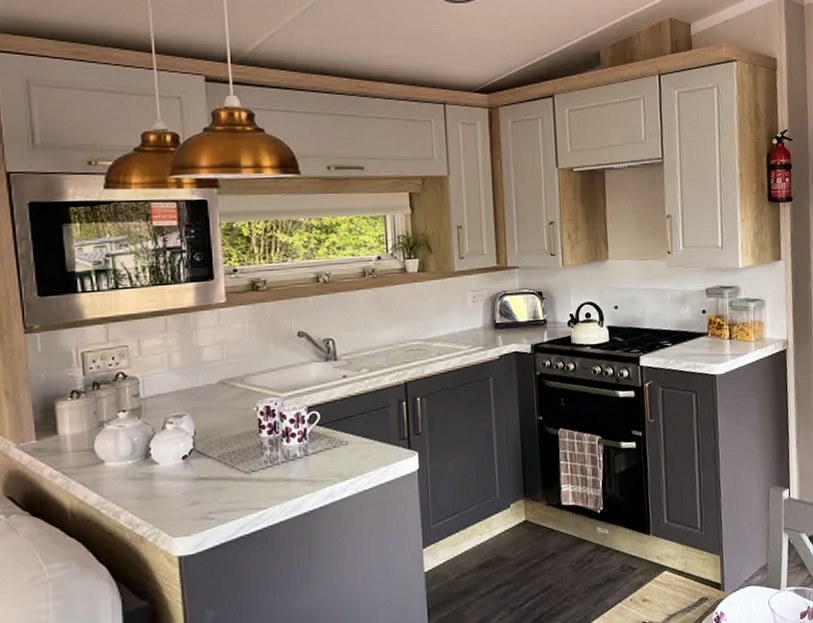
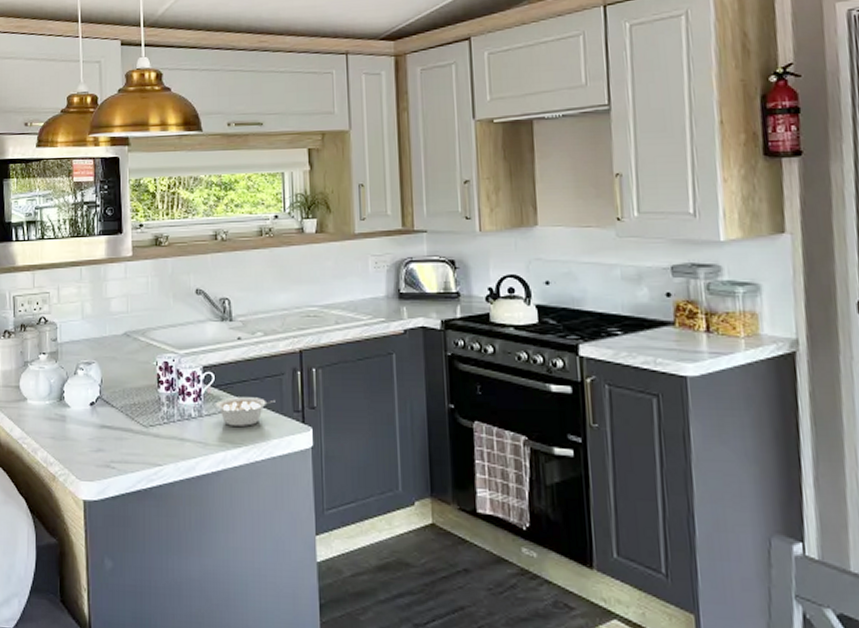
legume: none [322,430,382,461] -> present [216,397,275,426]

